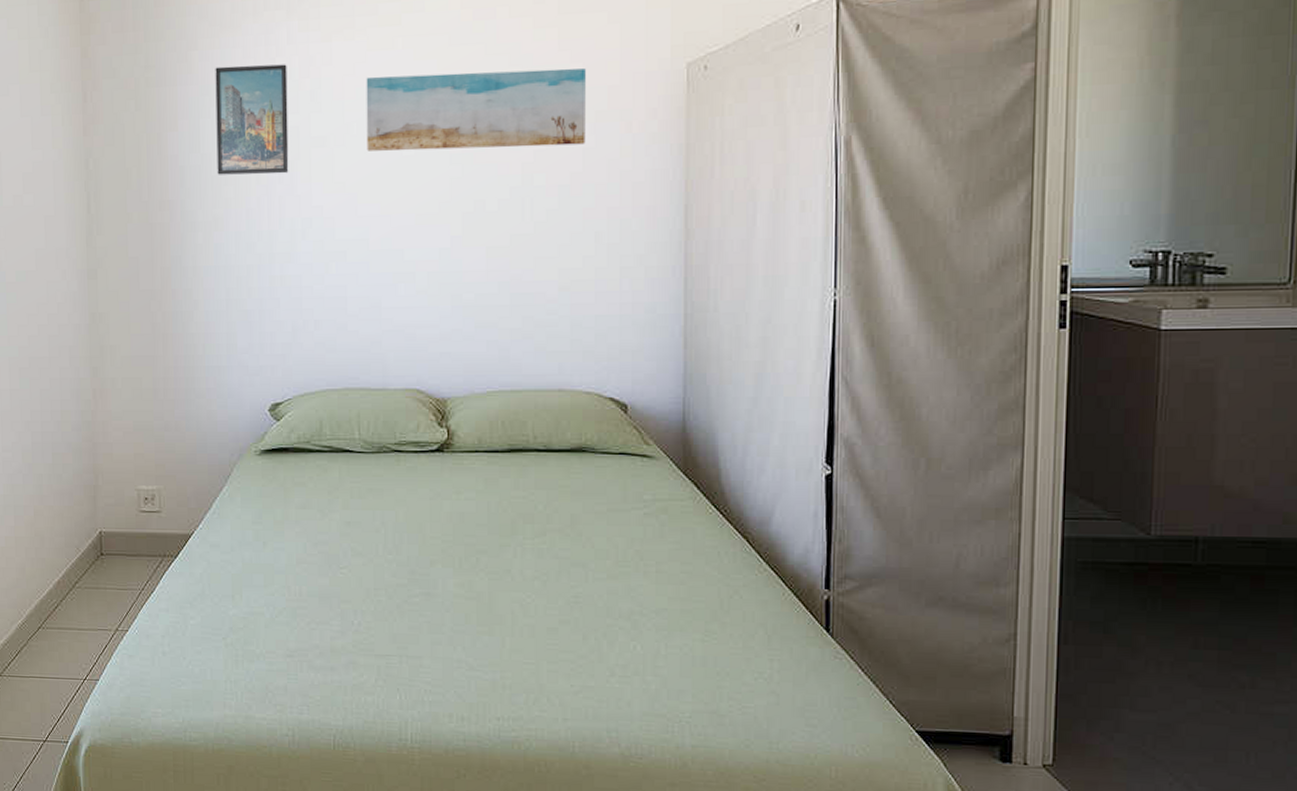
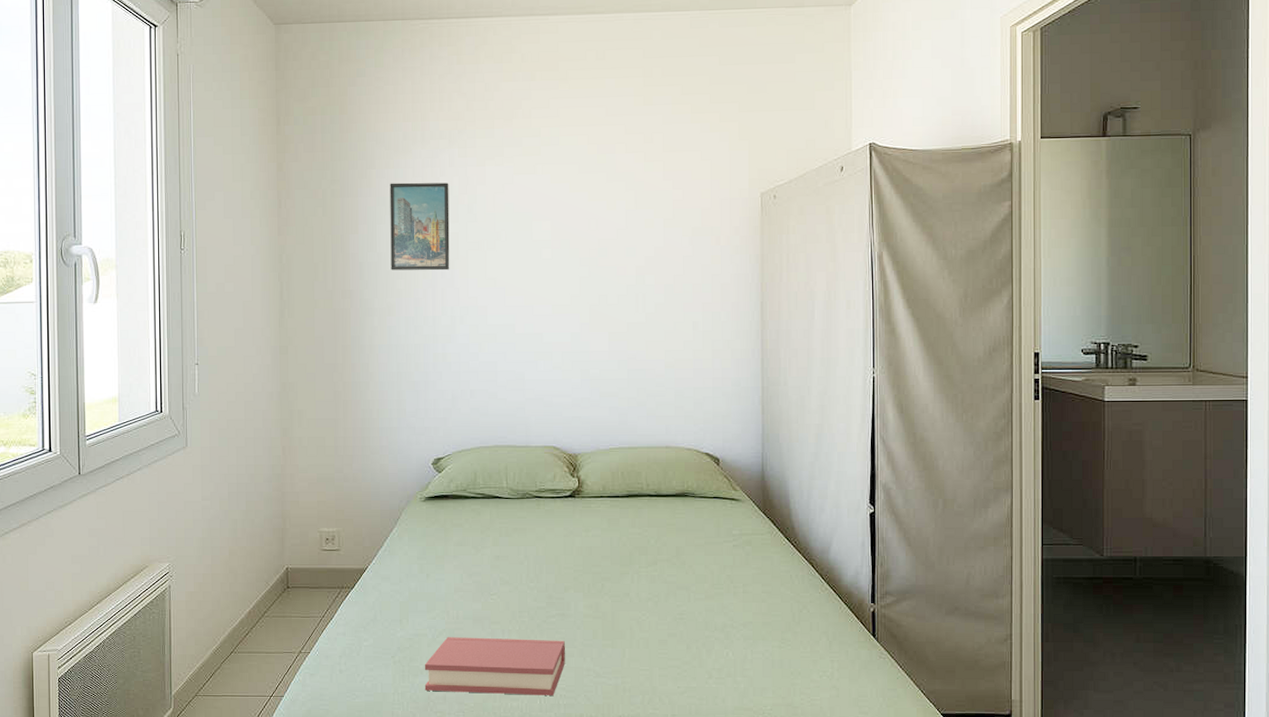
hardback book: none [261,617,431,690] -> present [424,637,565,695]
wall art: present [366,68,586,151] -> none [512,194,685,255]

